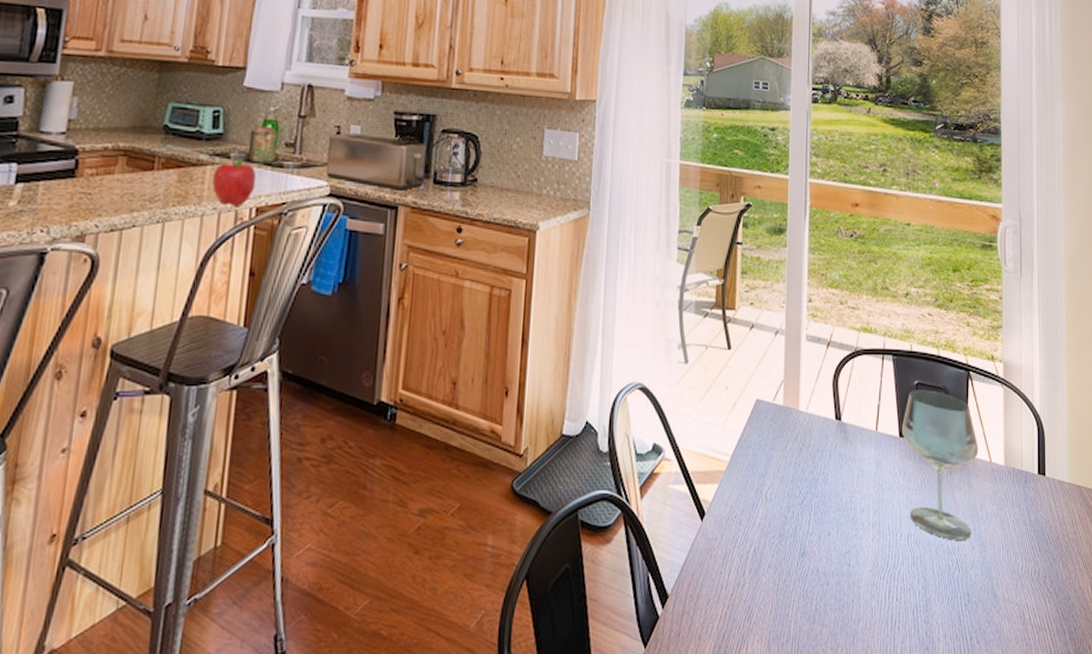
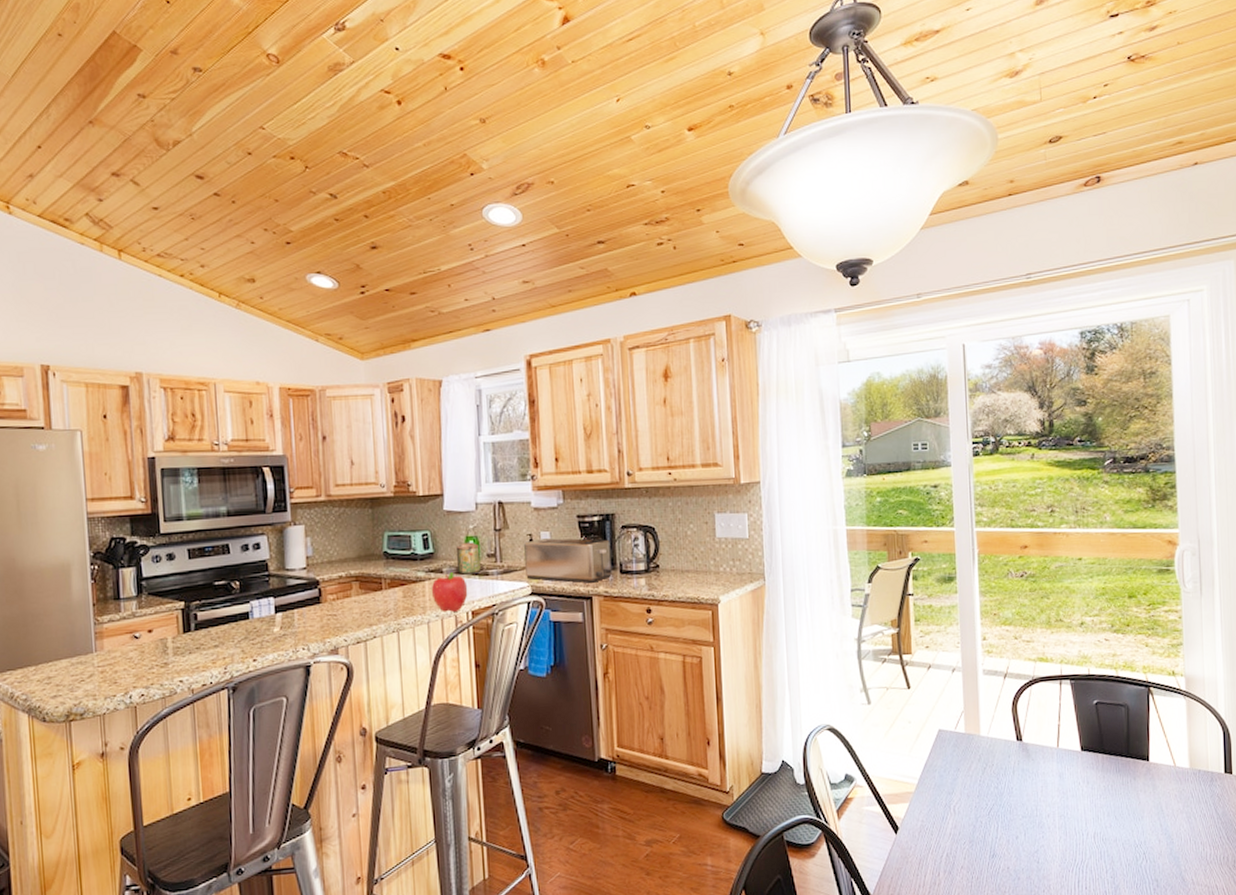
wine glass: present [902,390,979,540] -> none [1083,707,1162,836]

